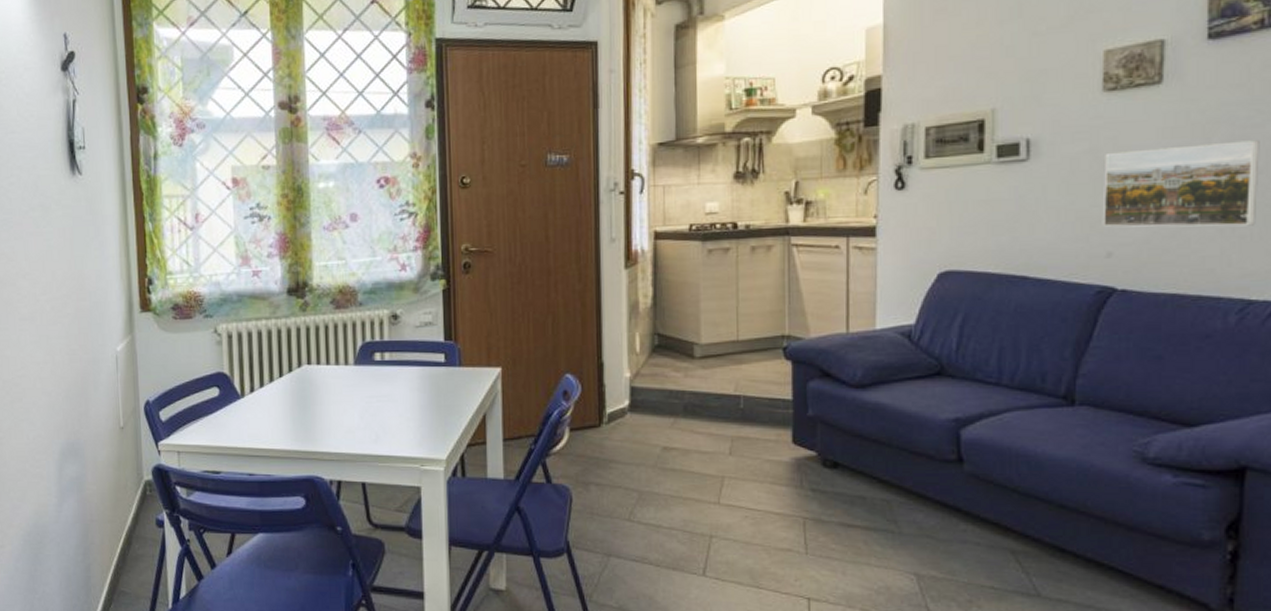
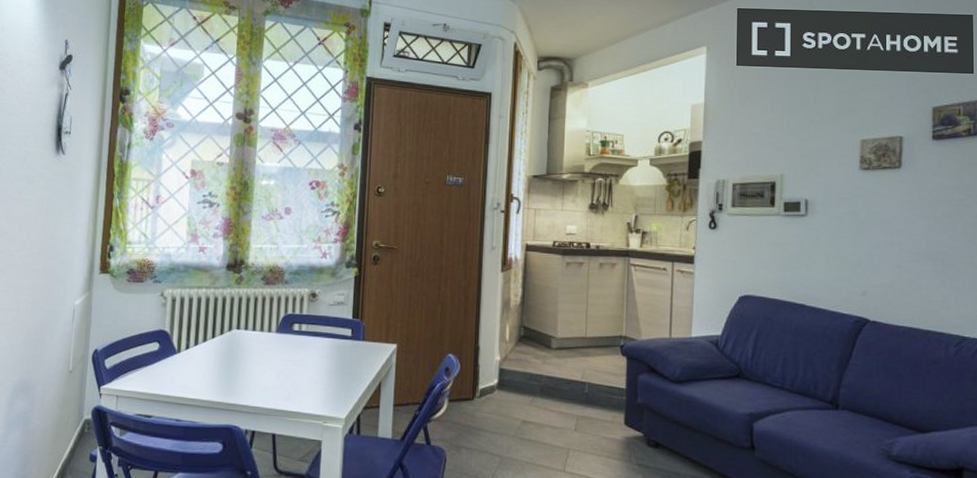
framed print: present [1102,140,1260,228] -> none [859,215,969,281]

